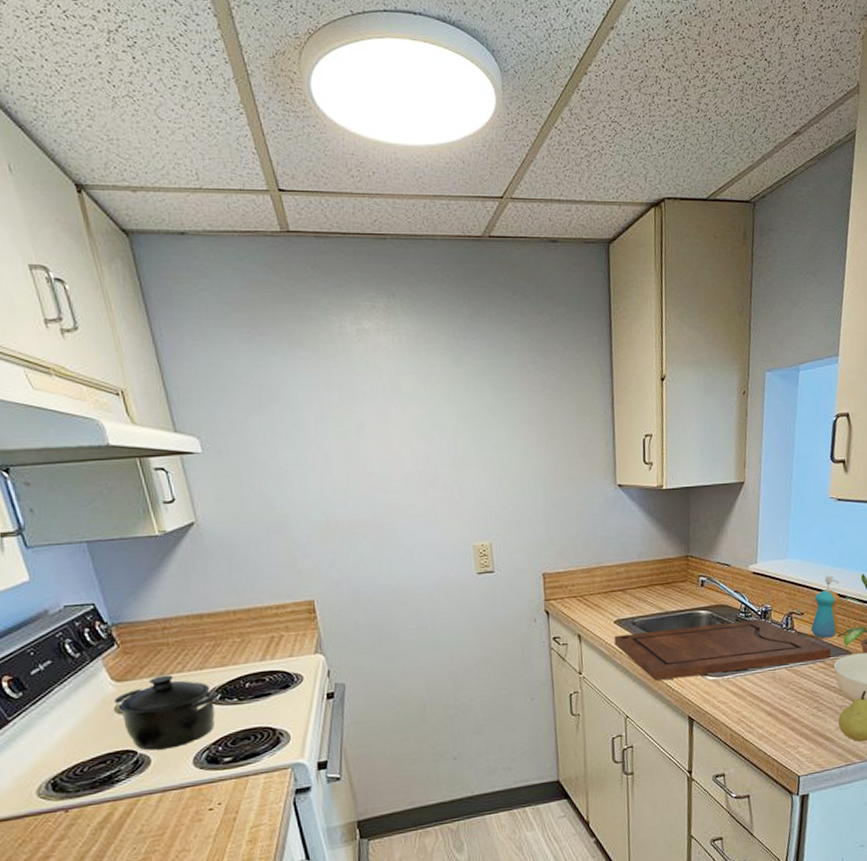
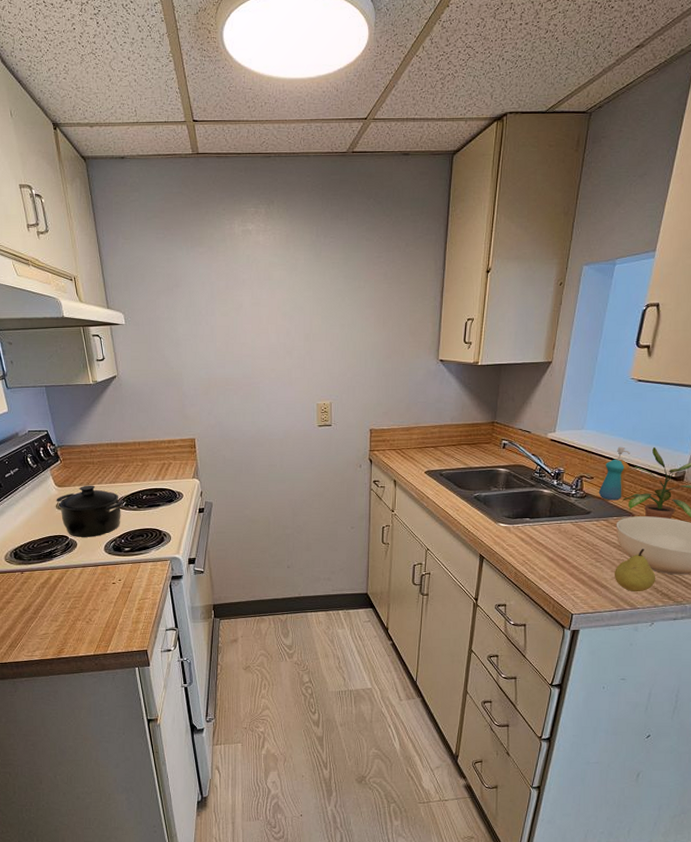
cutting board: present [614,619,832,680] -> none [423,480,616,522]

